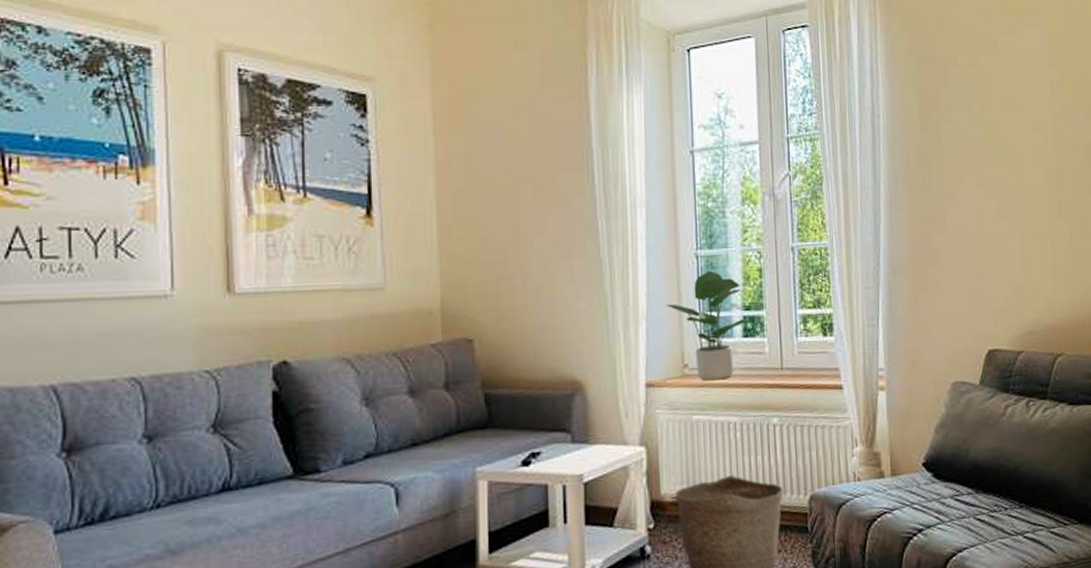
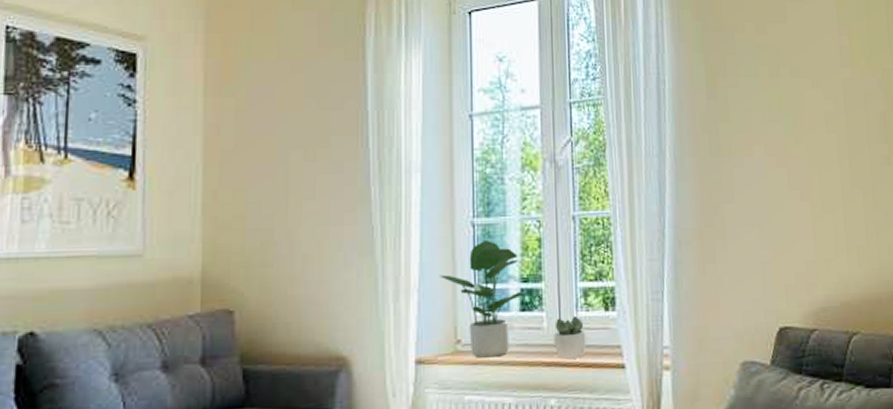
succulent plant: none [775,340,807,382] -> present [553,315,588,360]

